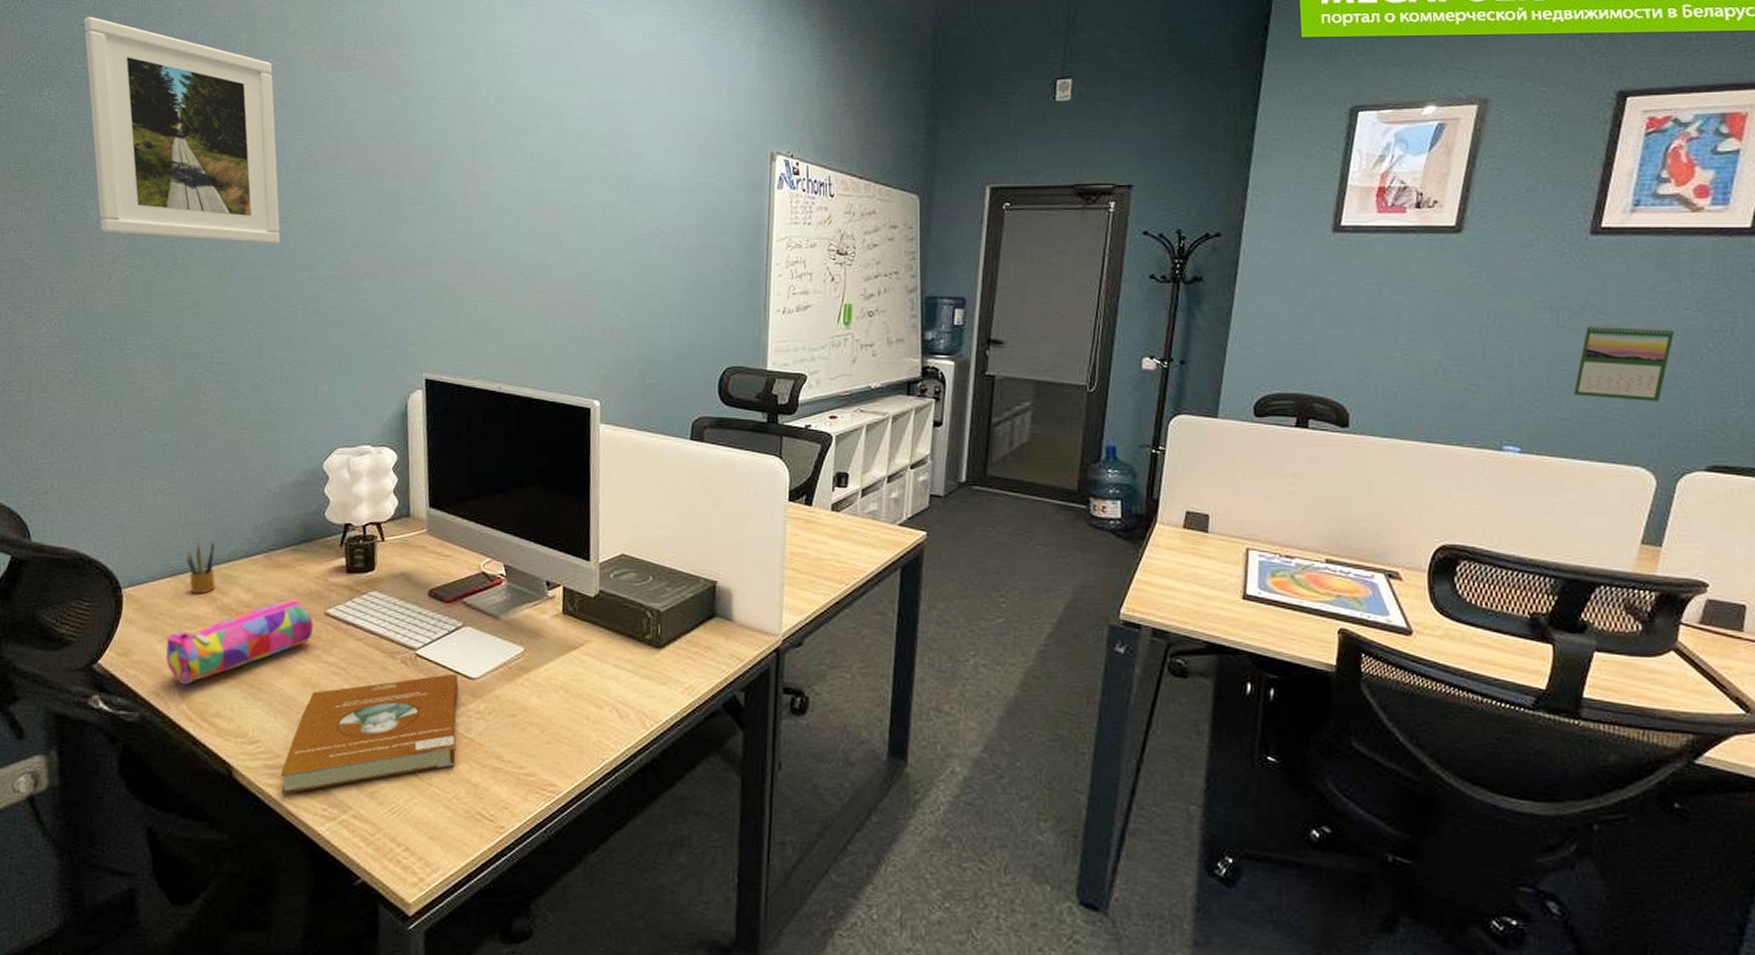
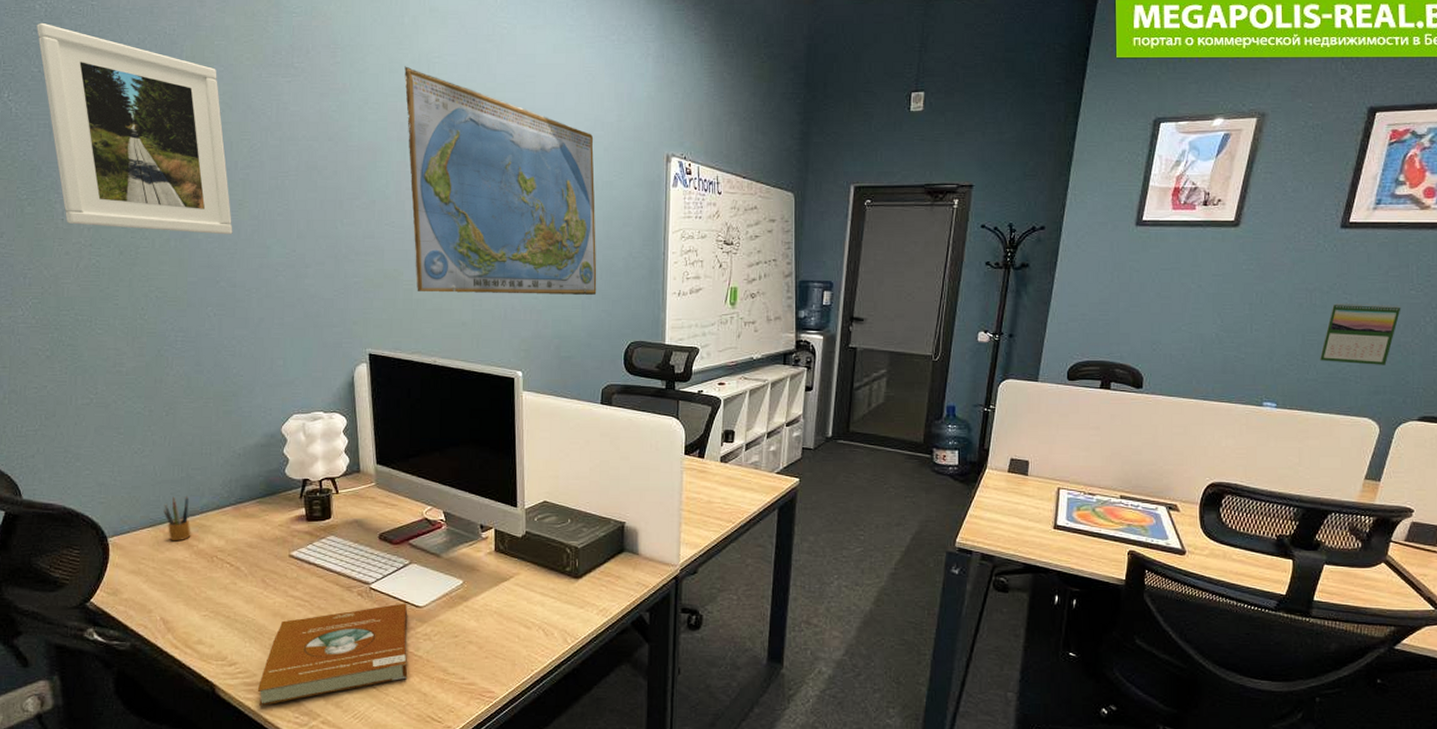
pencil case: present [166,597,313,686] -> none [150,543,280,619]
world map: none [476,57,689,312] -> present [404,66,597,295]

